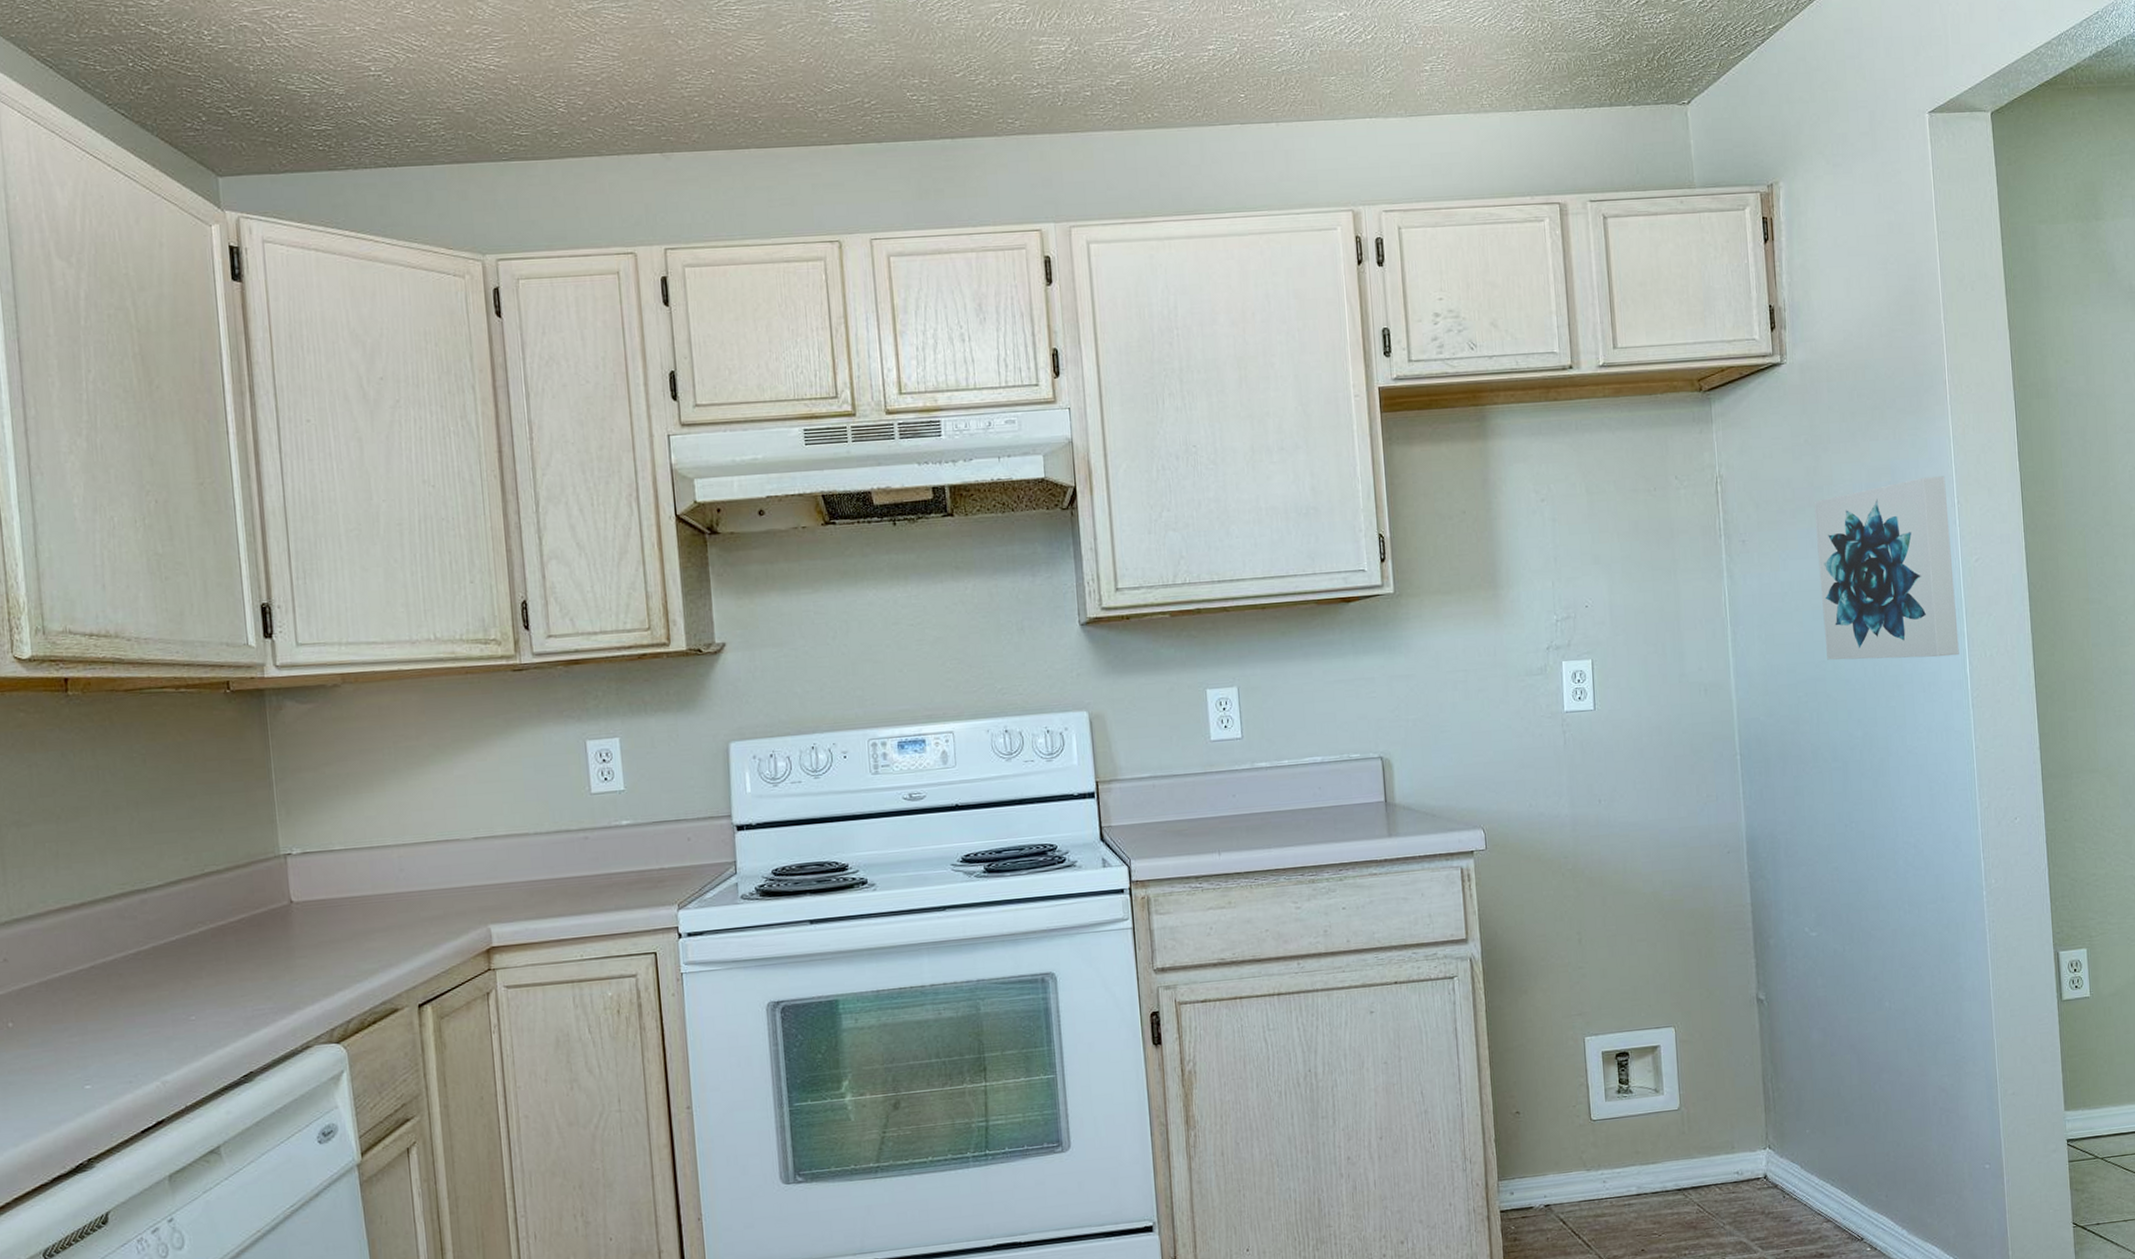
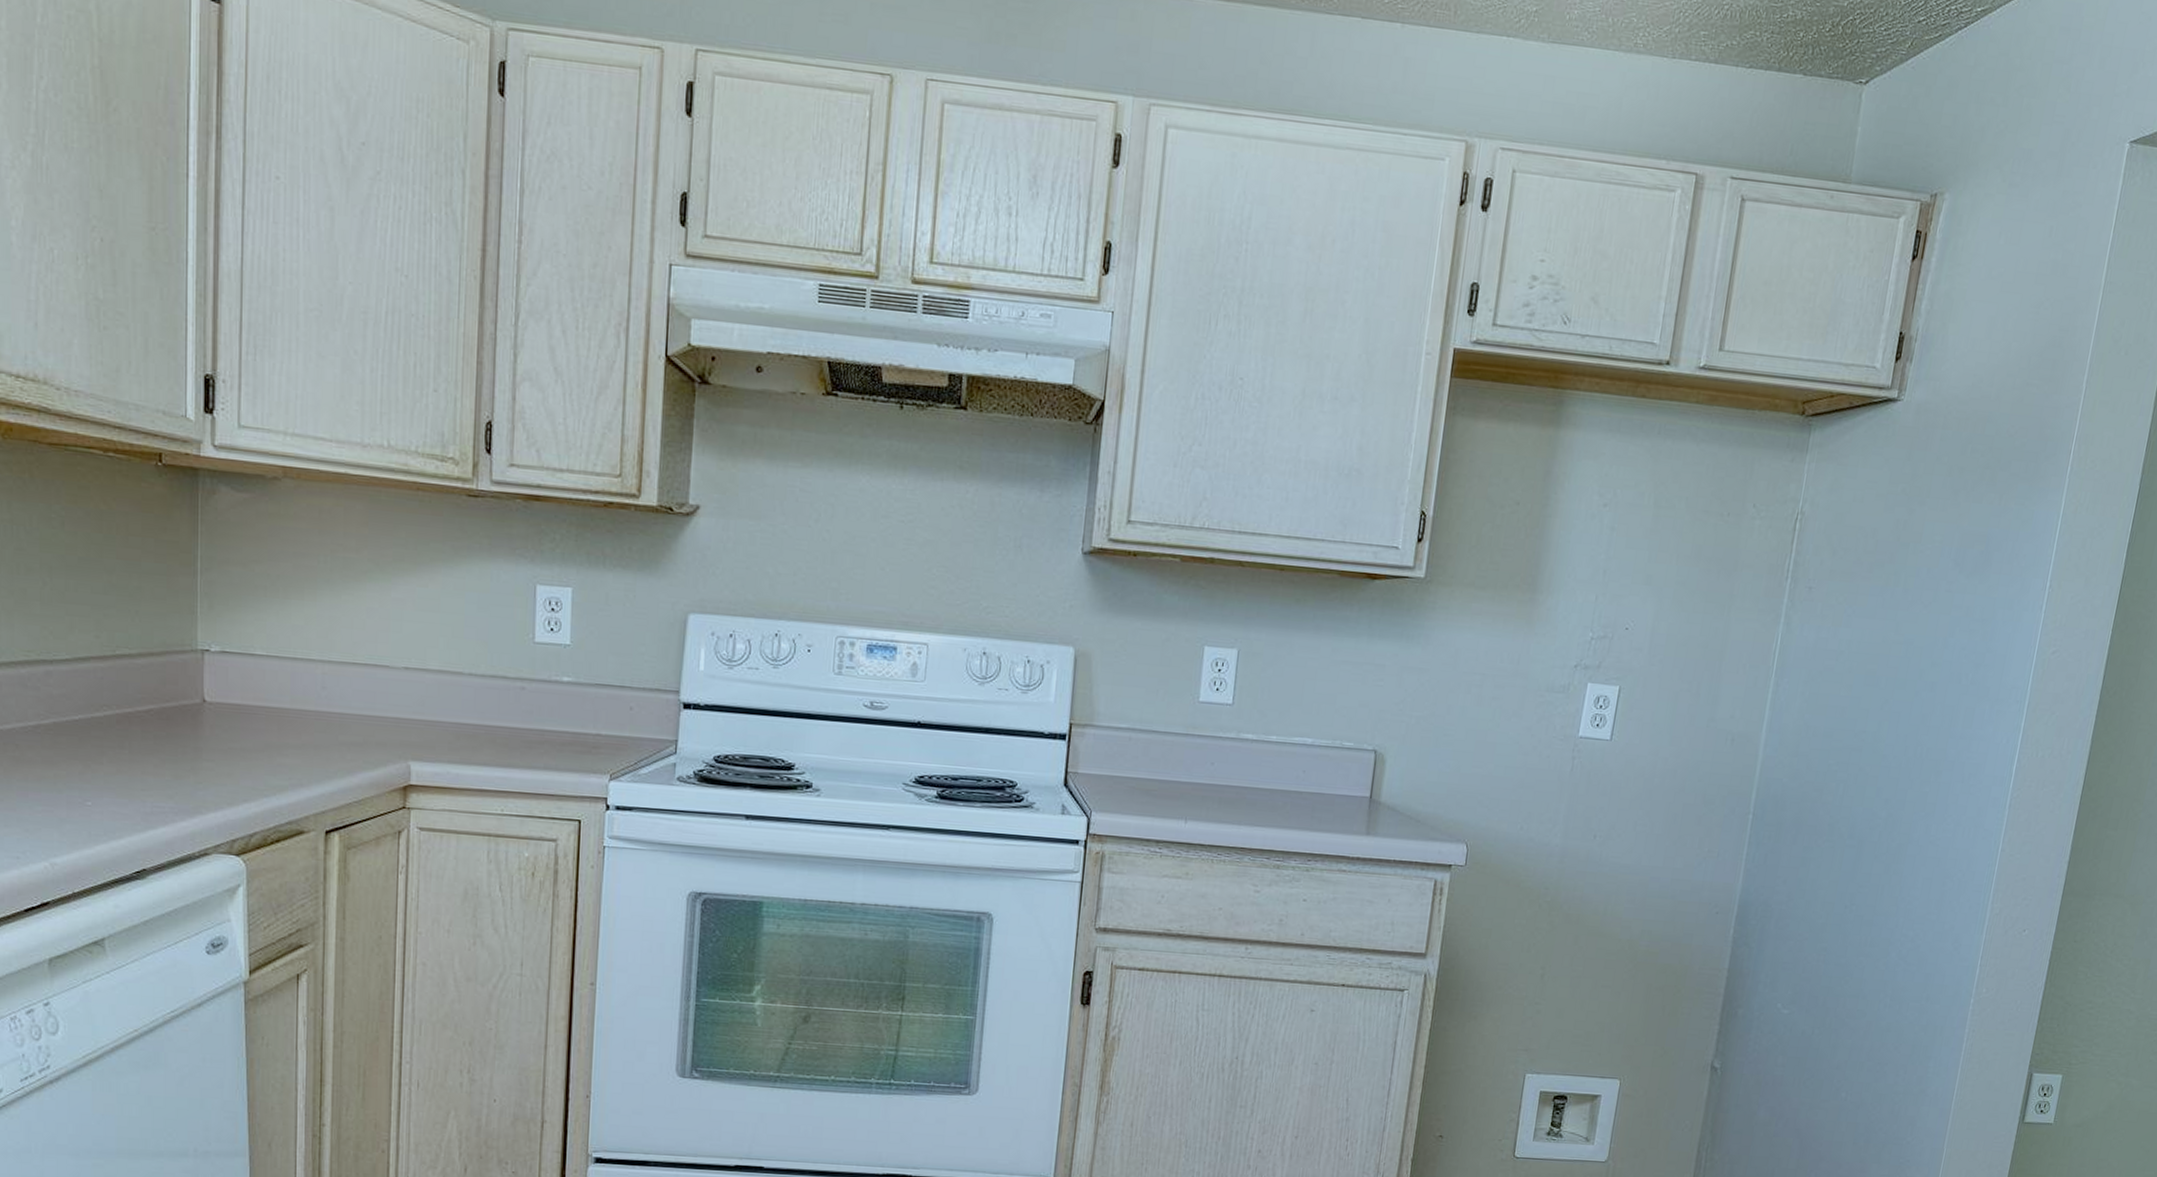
wall art: present [1813,476,1959,660] -> none [1869,552,2043,751]

